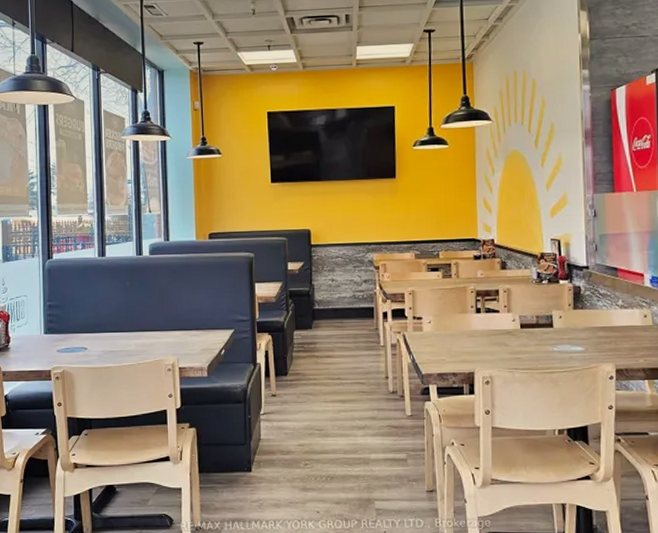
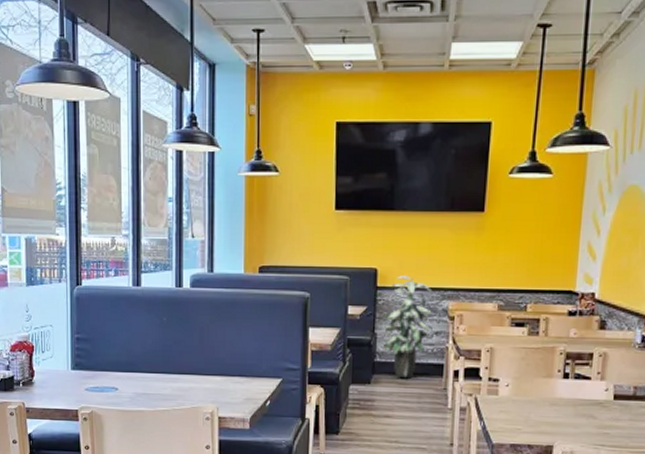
indoor plant: none [316,234,360,322] -> present [381,275,433,379]

